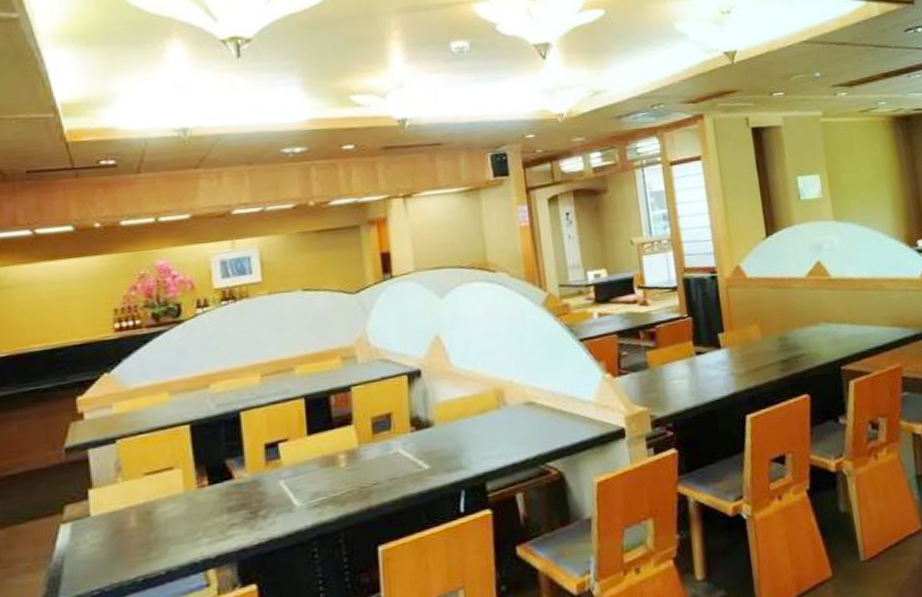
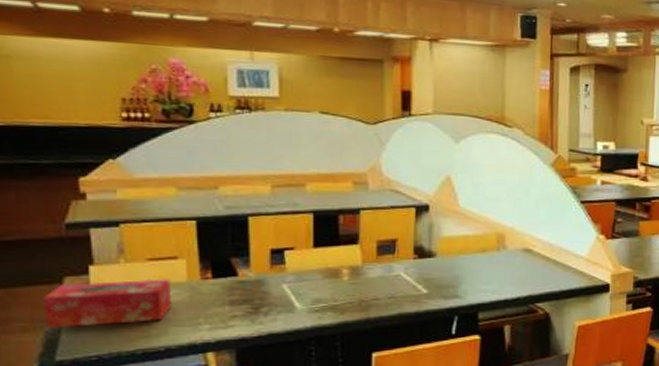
tissue box: none [46,492,171,566] -> present [43,279,172,329]

